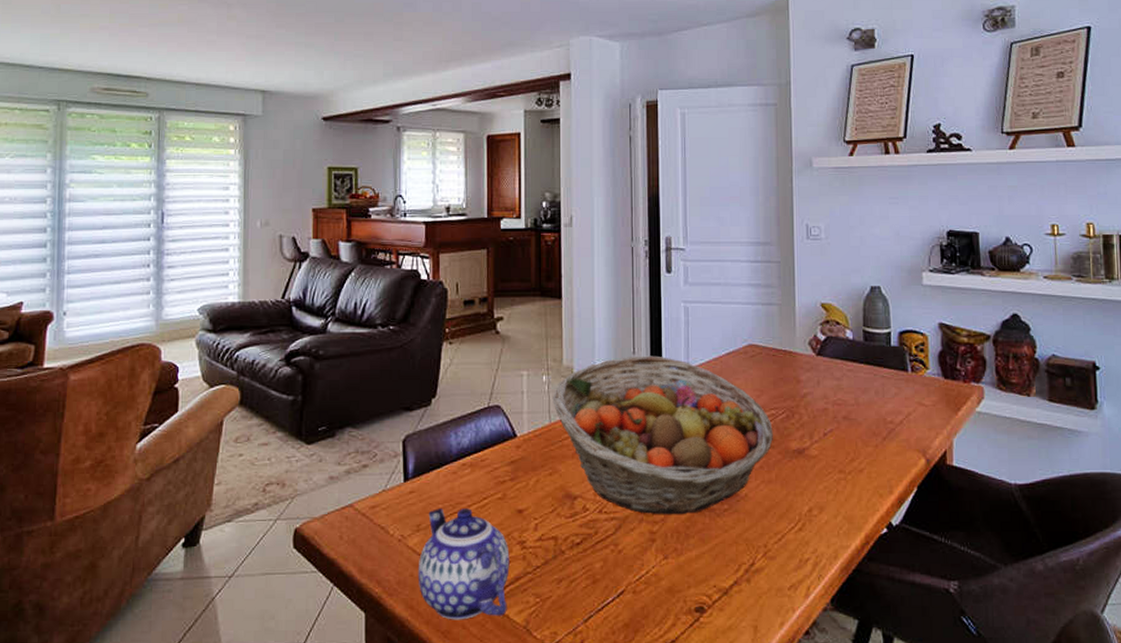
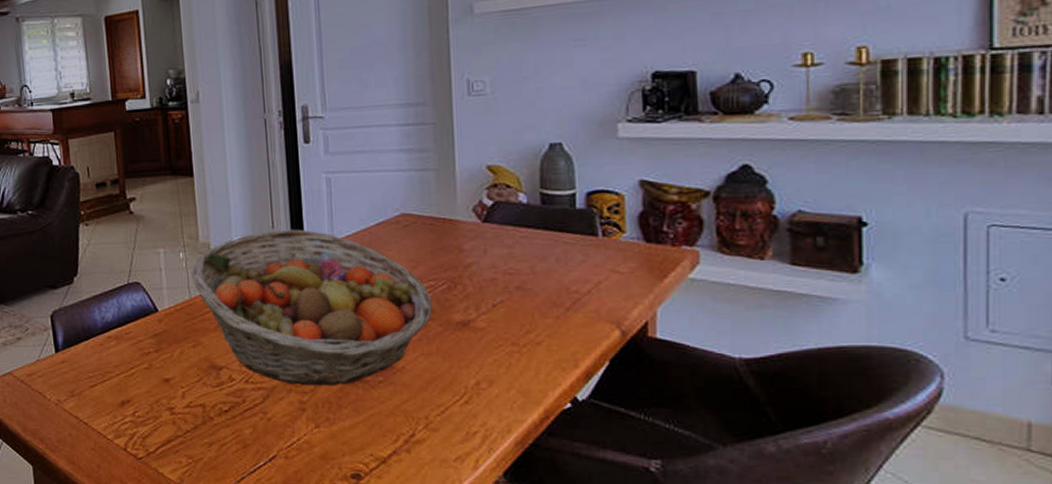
teapot: present [418,508,510,620] -> none [75,377,161,476]

